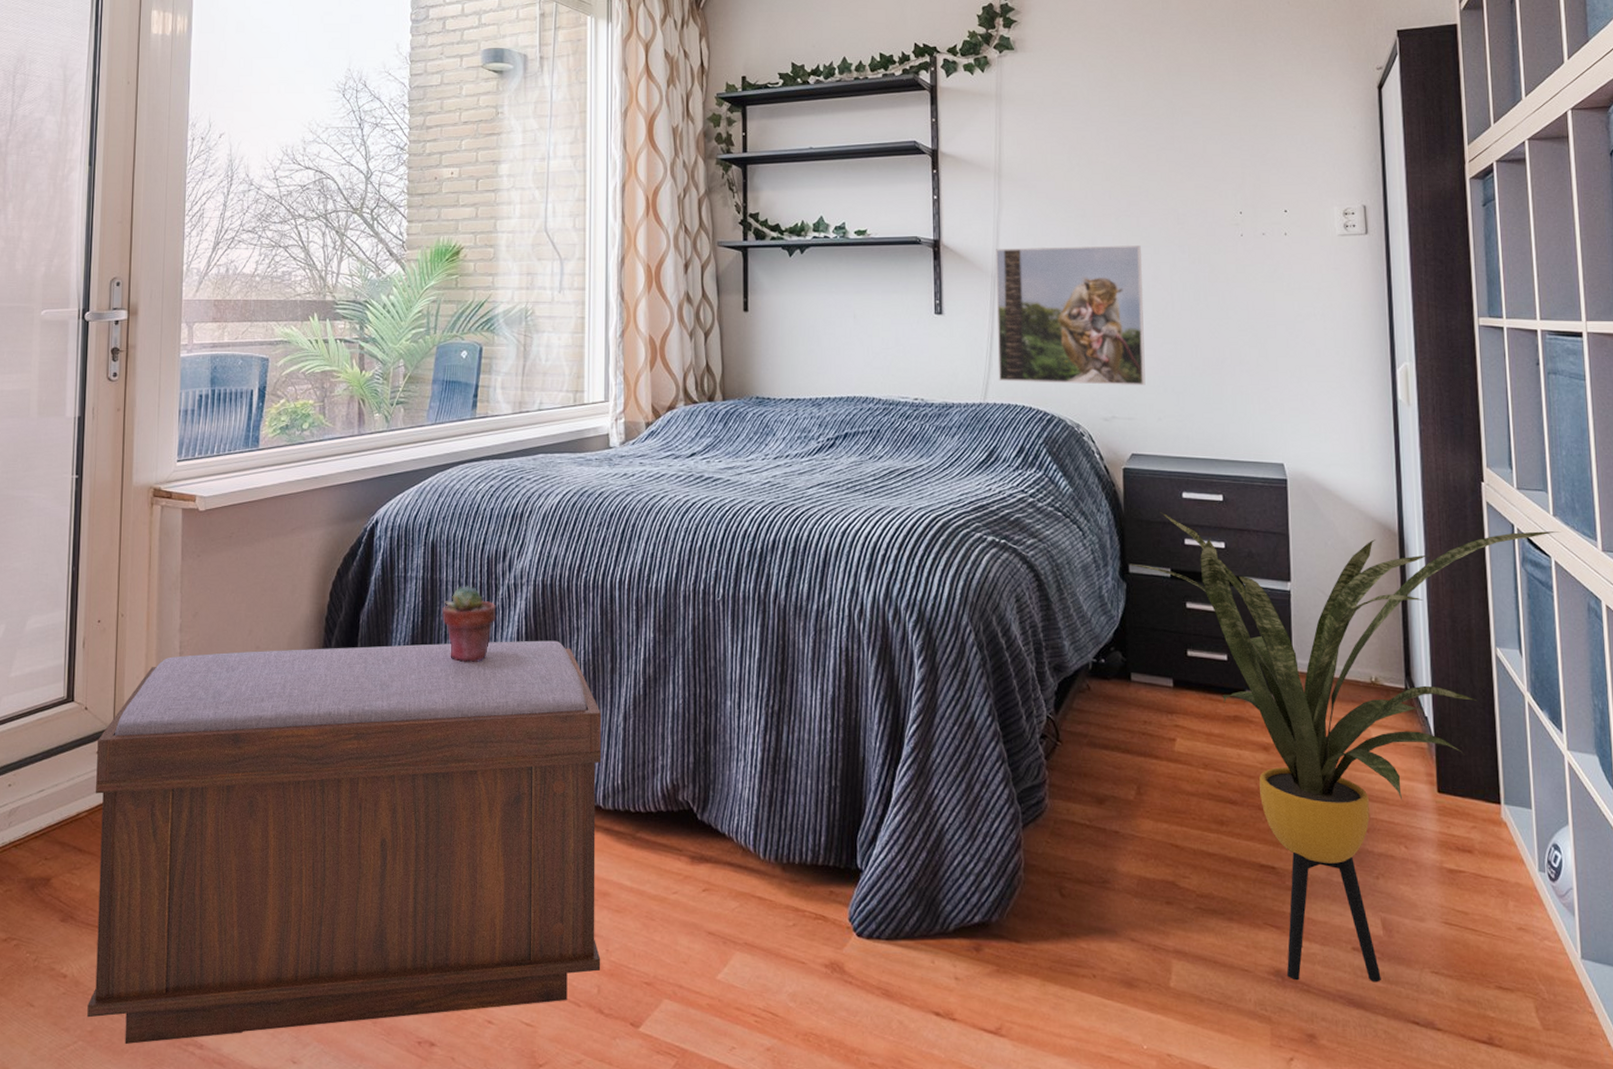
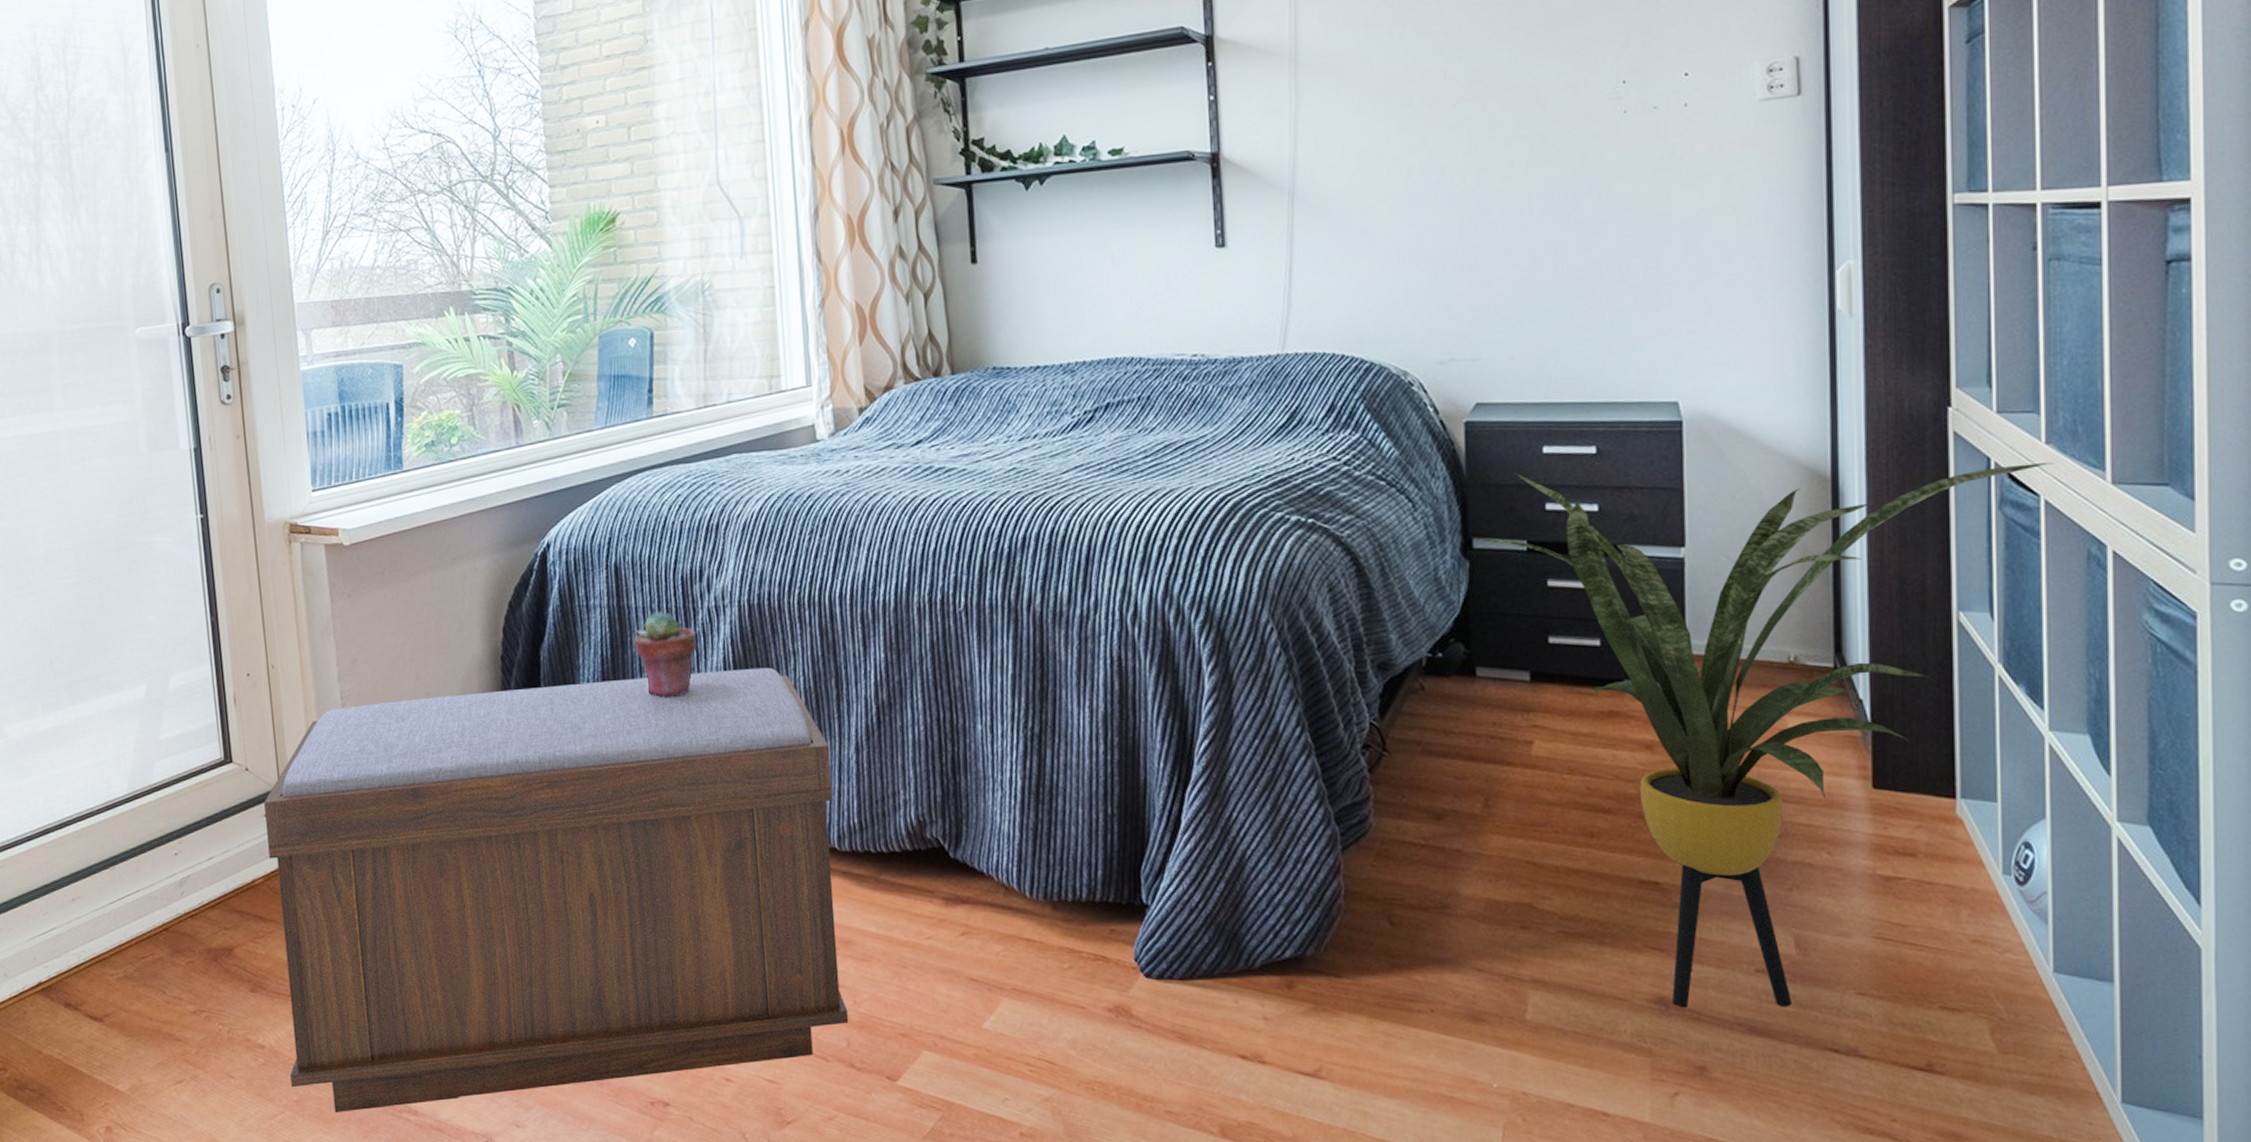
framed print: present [995,245,1146,385] -> none [1292,137,1494,325]

